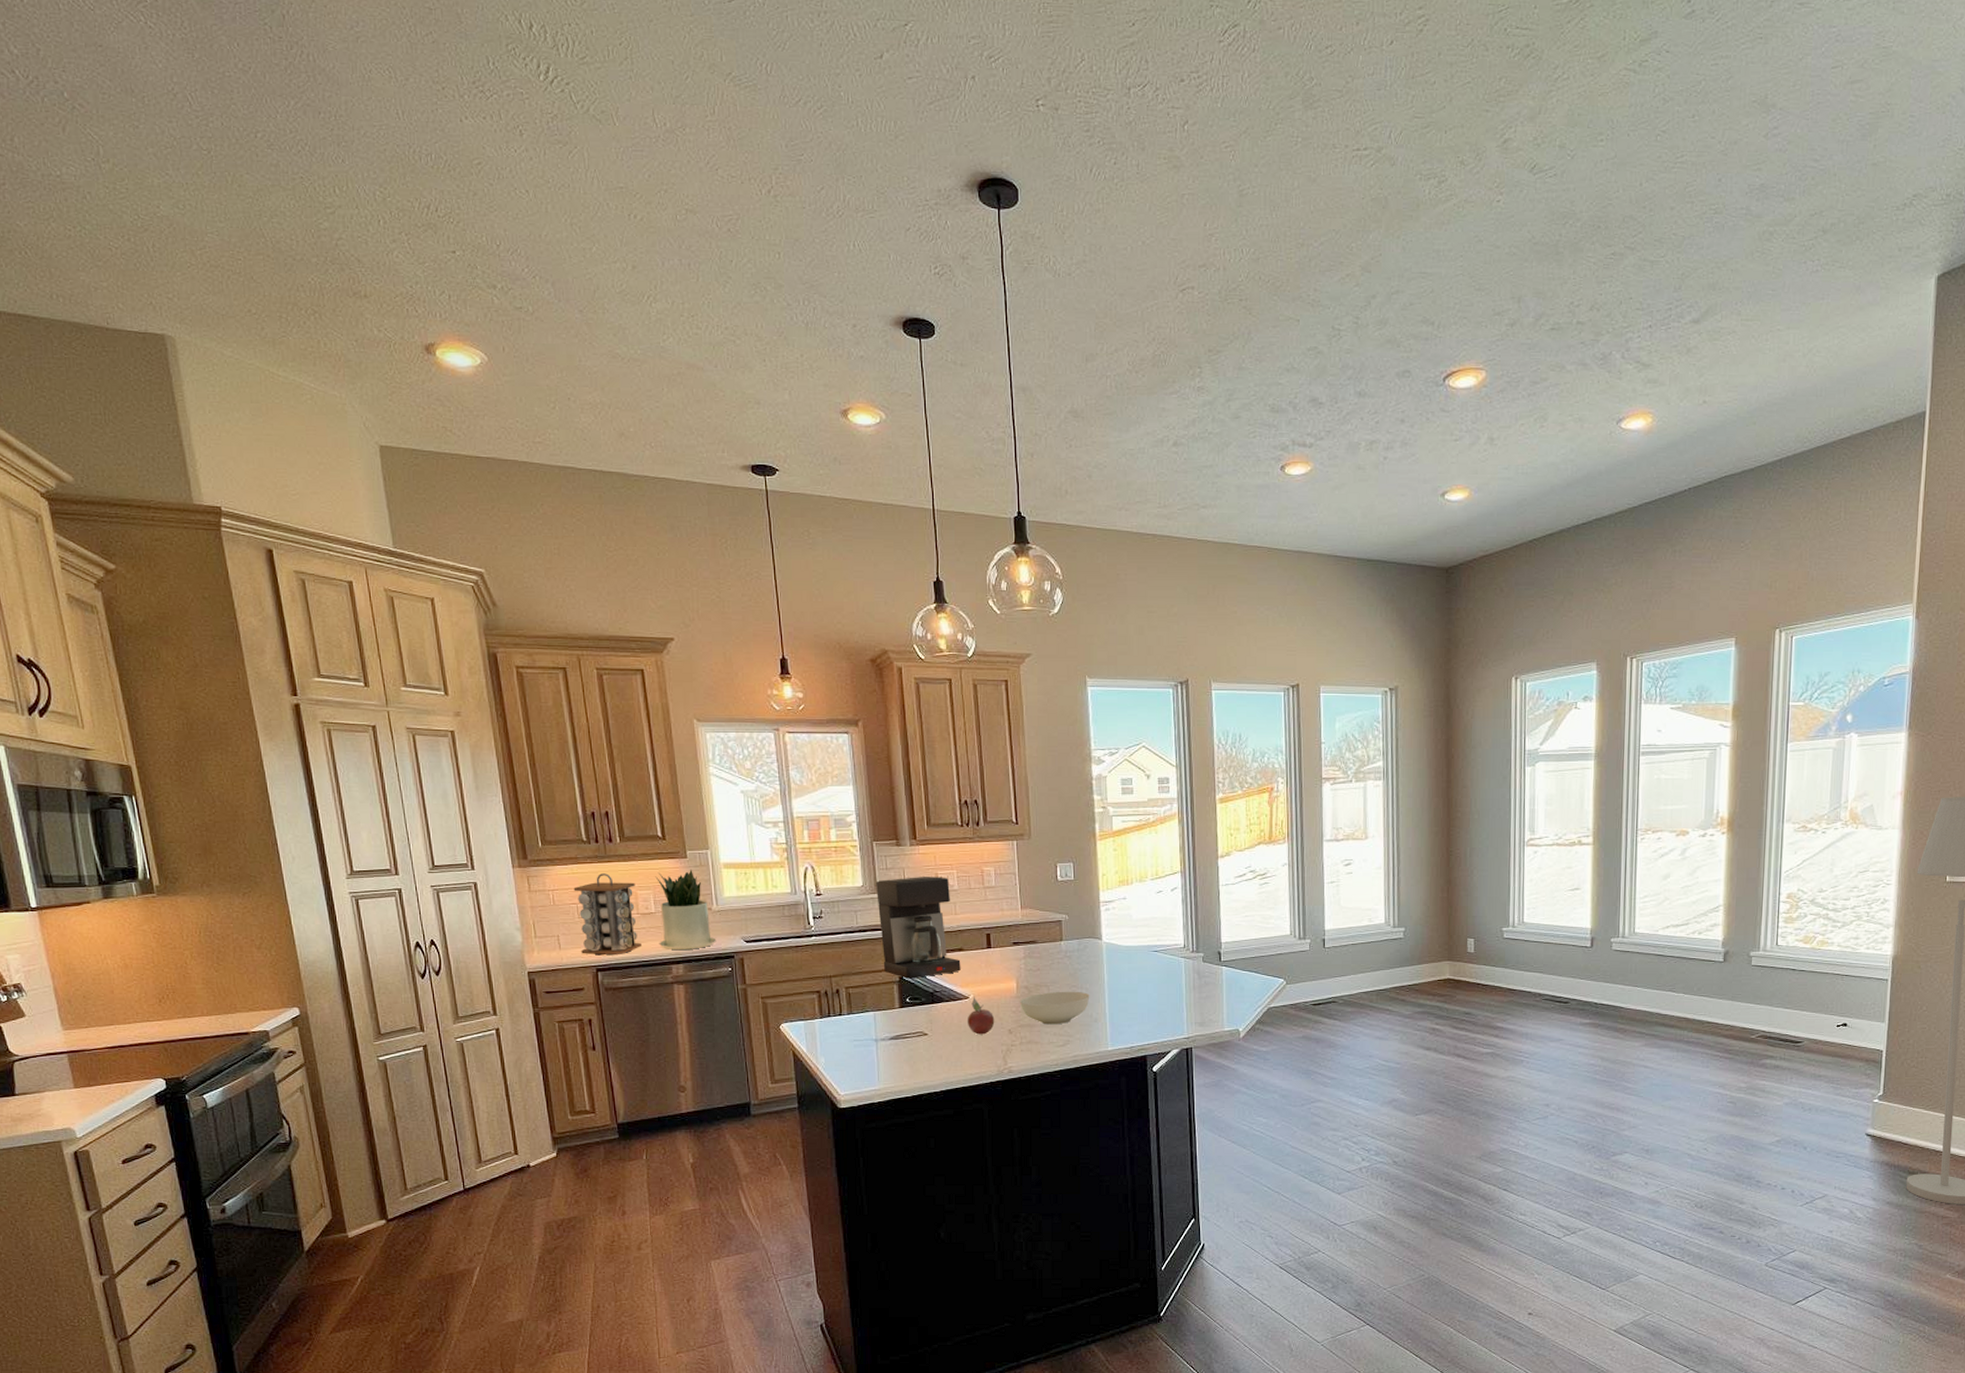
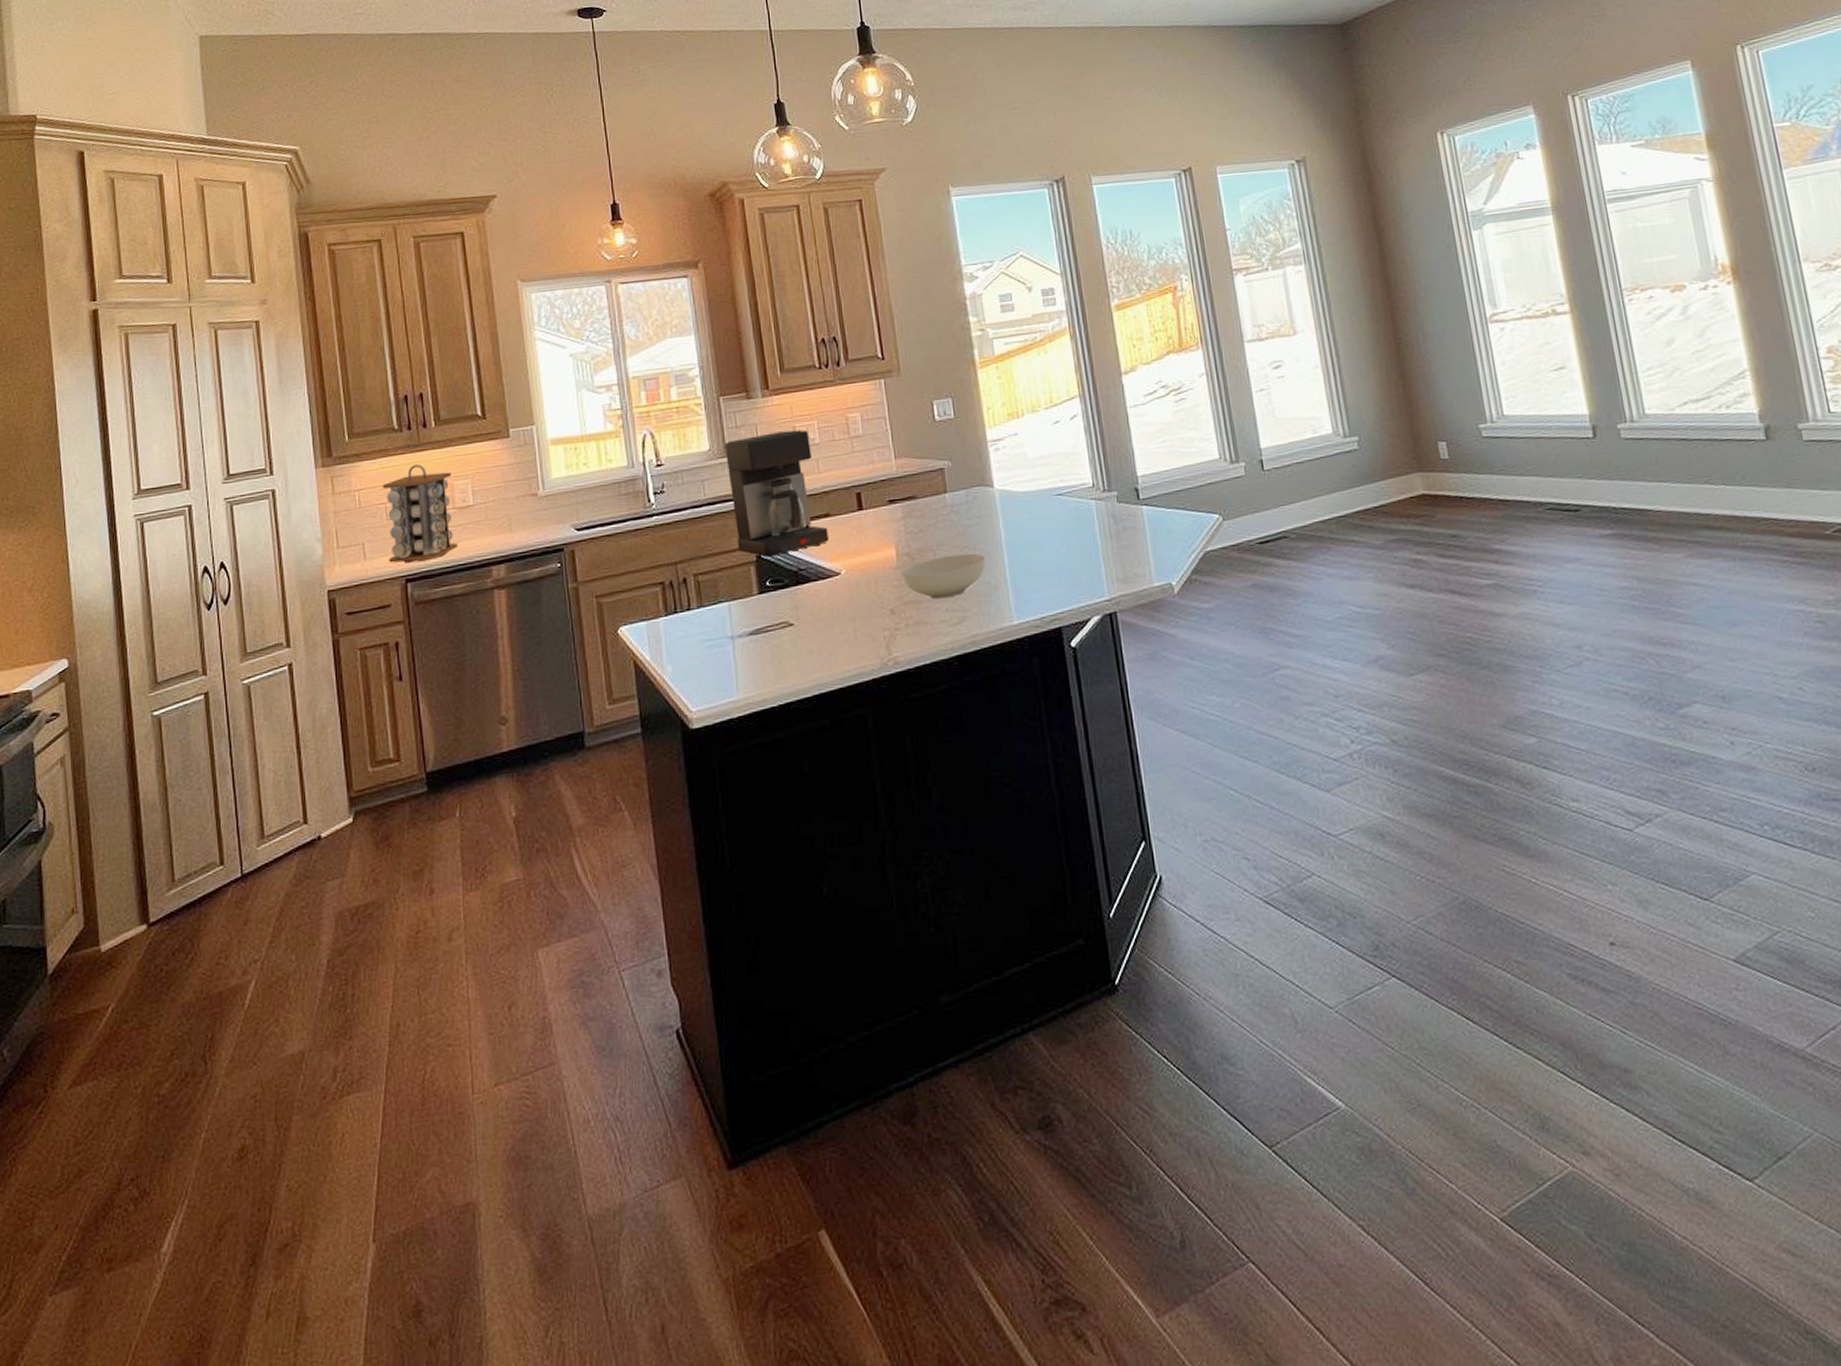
planter: present [655,869,717,951] -> none [474,449,543,549]
fruit: present [967,996,995,1035] -> none [839,571,874,620]

